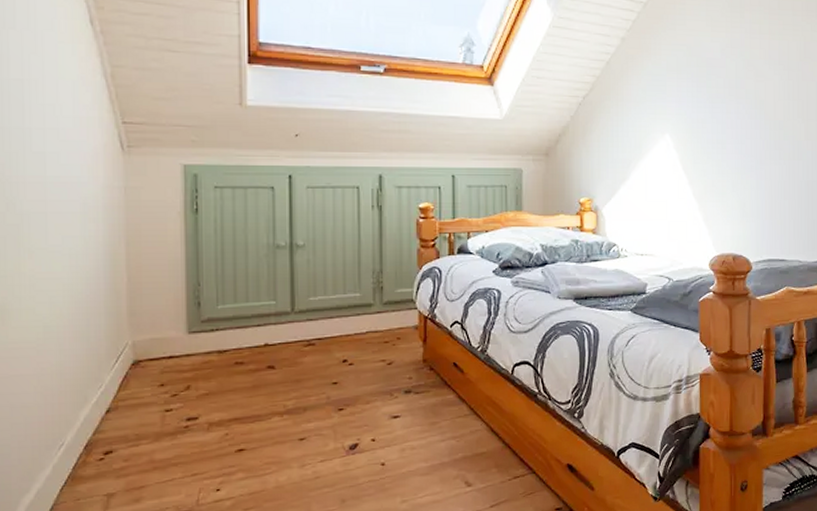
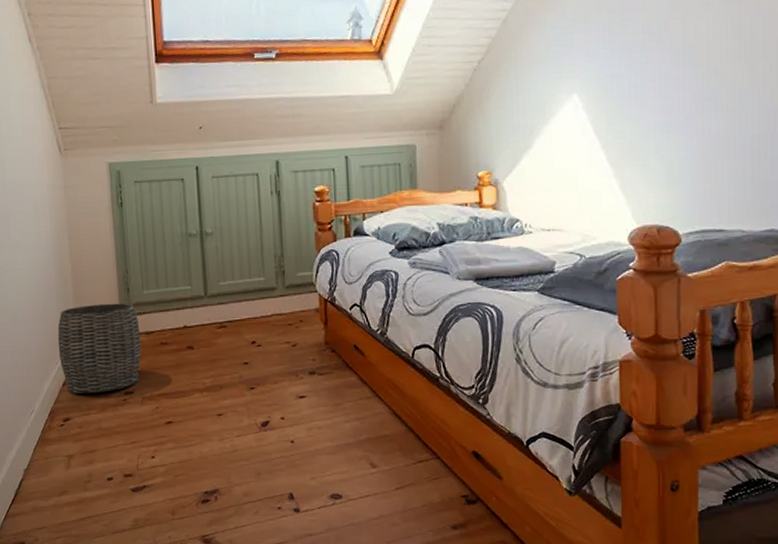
woven basket: none [102,318,211,421] -> present [57,303,142,393]

